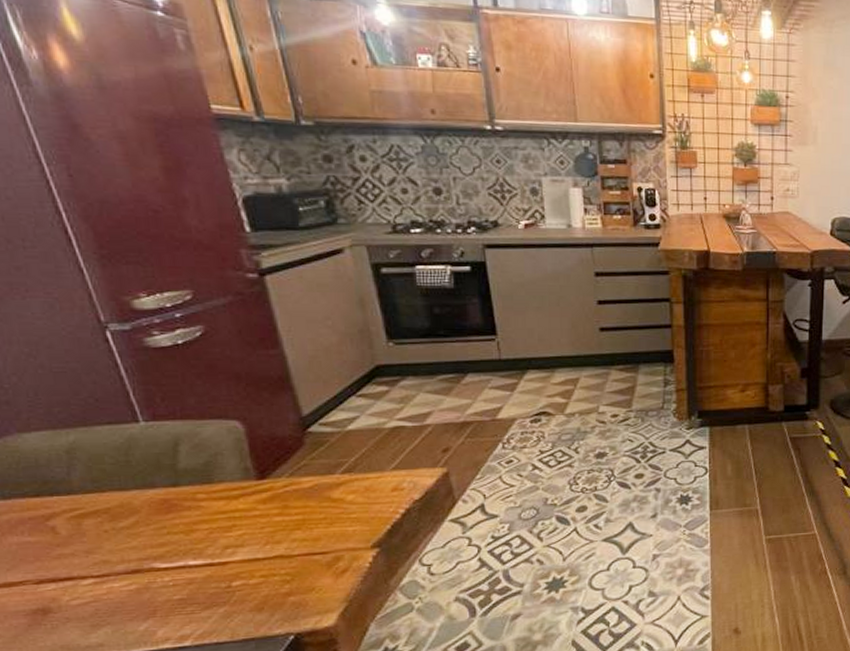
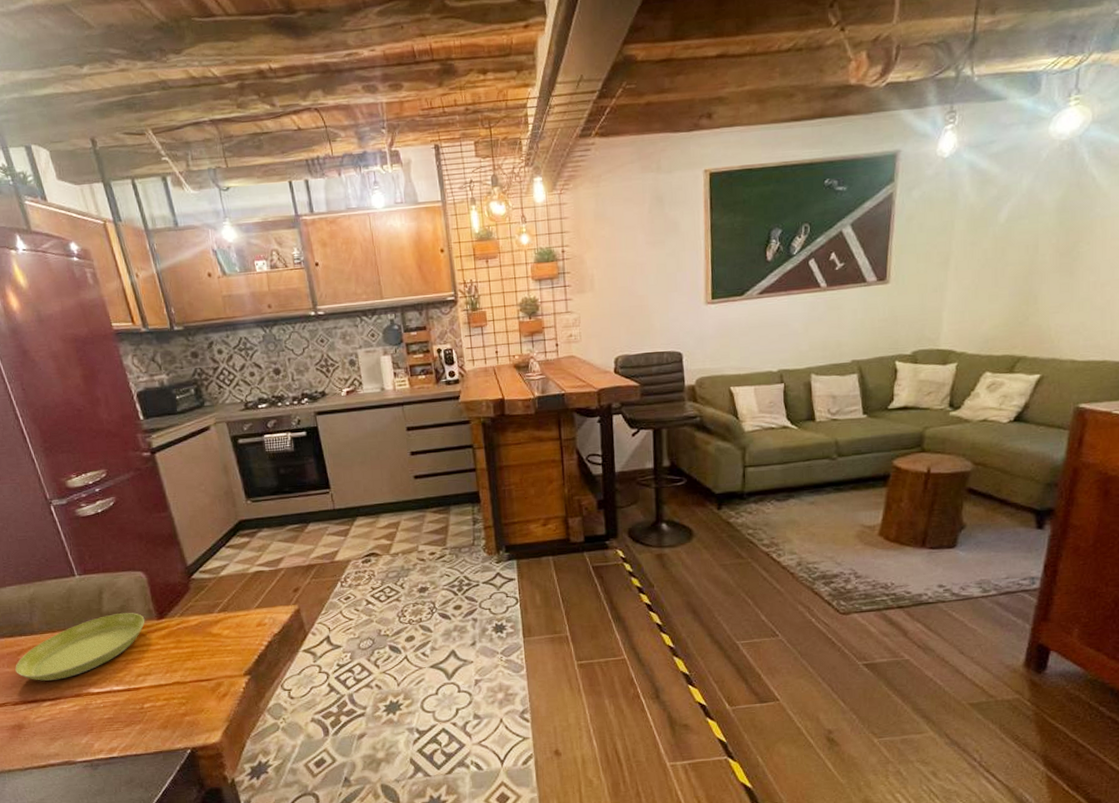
saucer: none [41,471,239,553] -> present [15,613,145,681]

